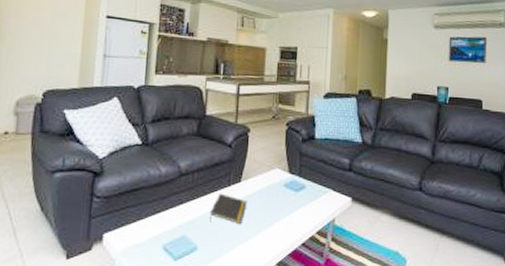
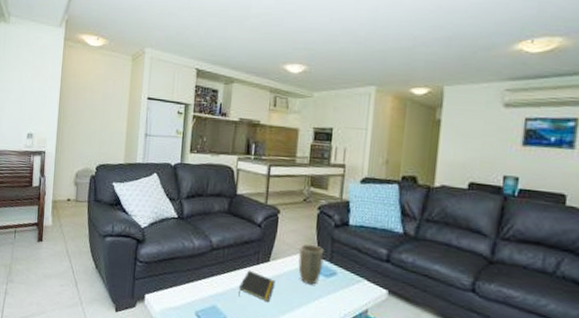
plant pot: none [269,160,294,201] -> present [298,244,324,285]

